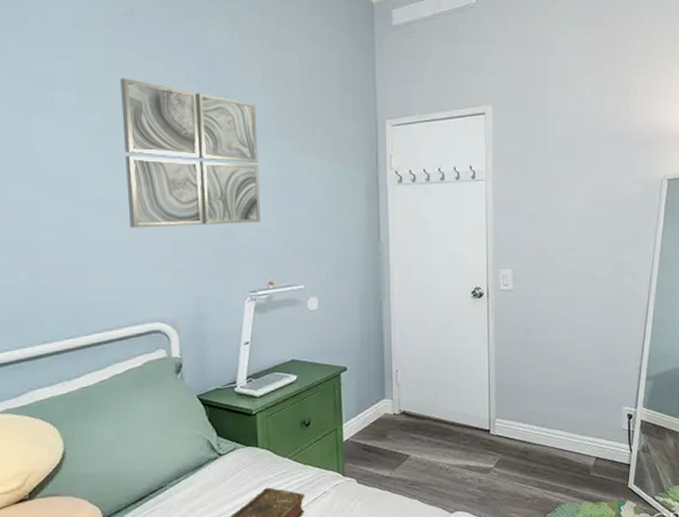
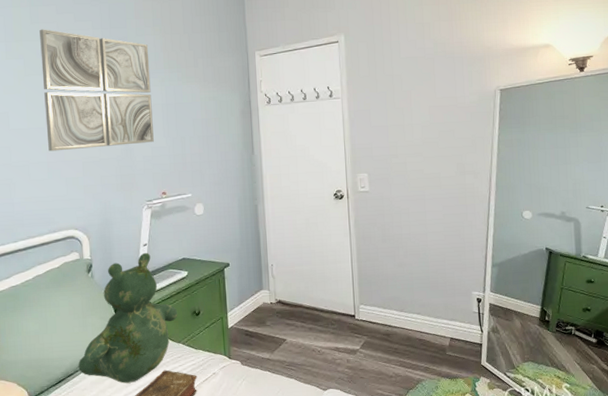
teddy bear: none [163,352,284,502] -> present [78,252,178,383]

